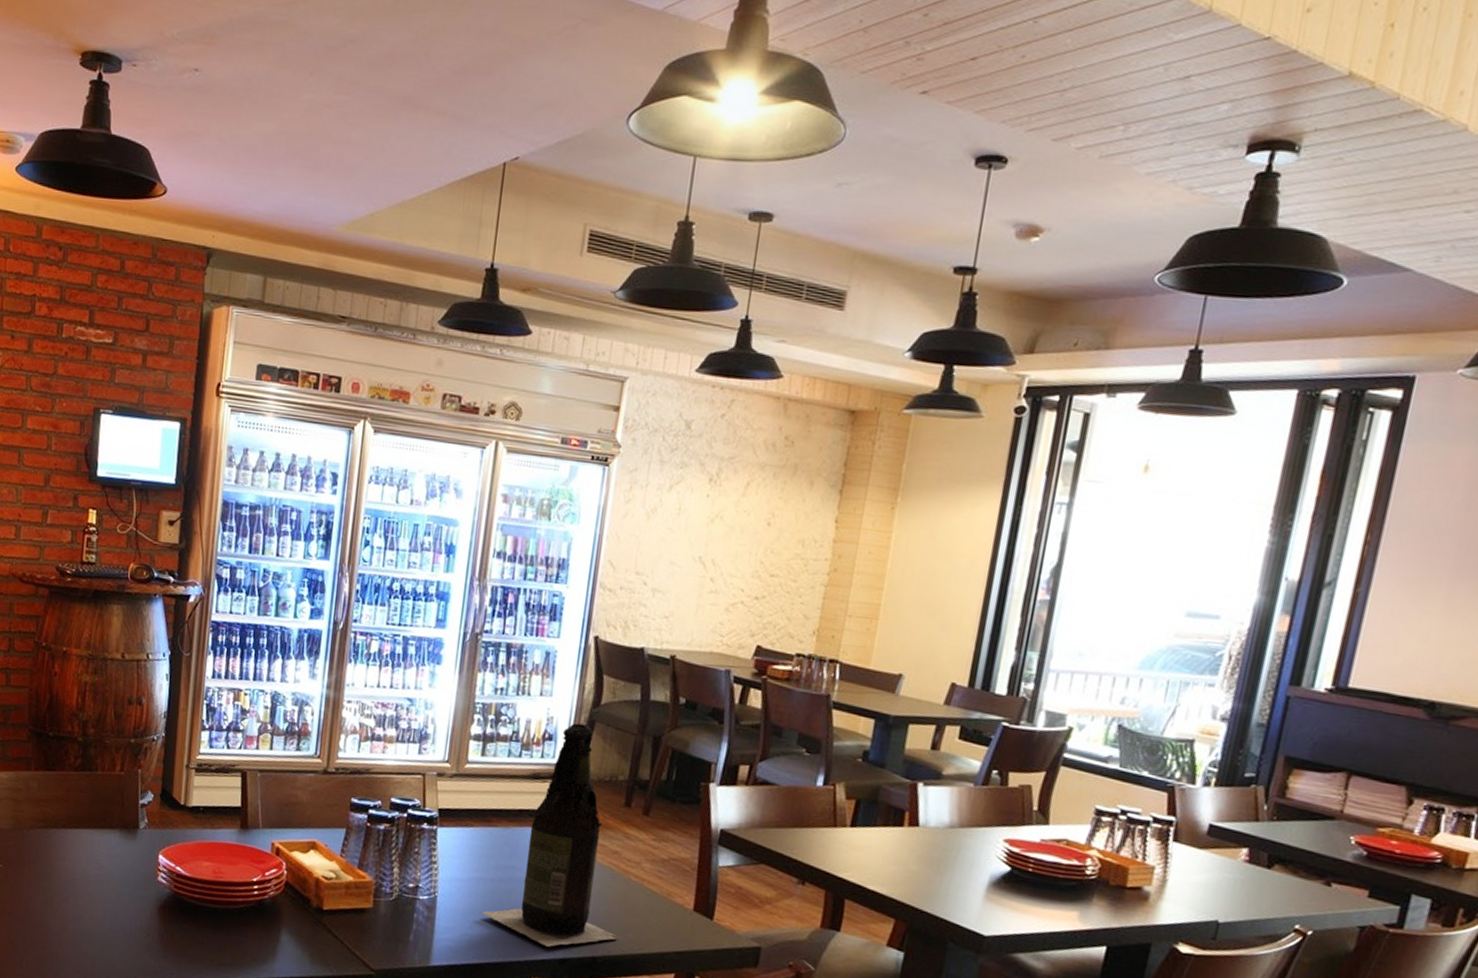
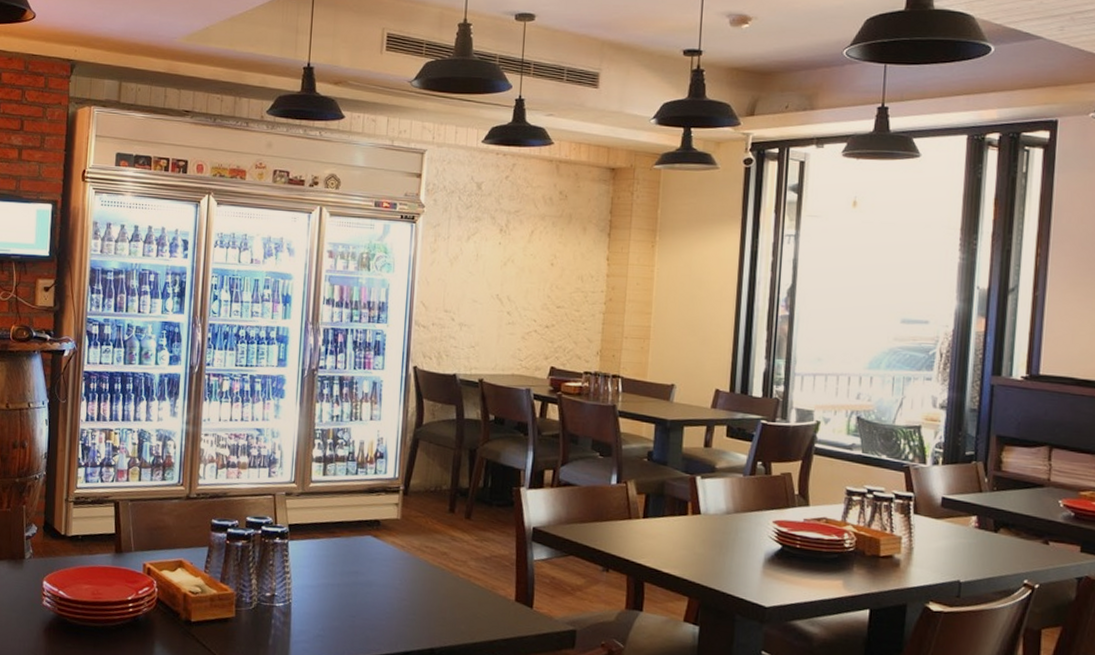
beer bottle: present [481,723,620,947] -> none [331,442,453,642]

